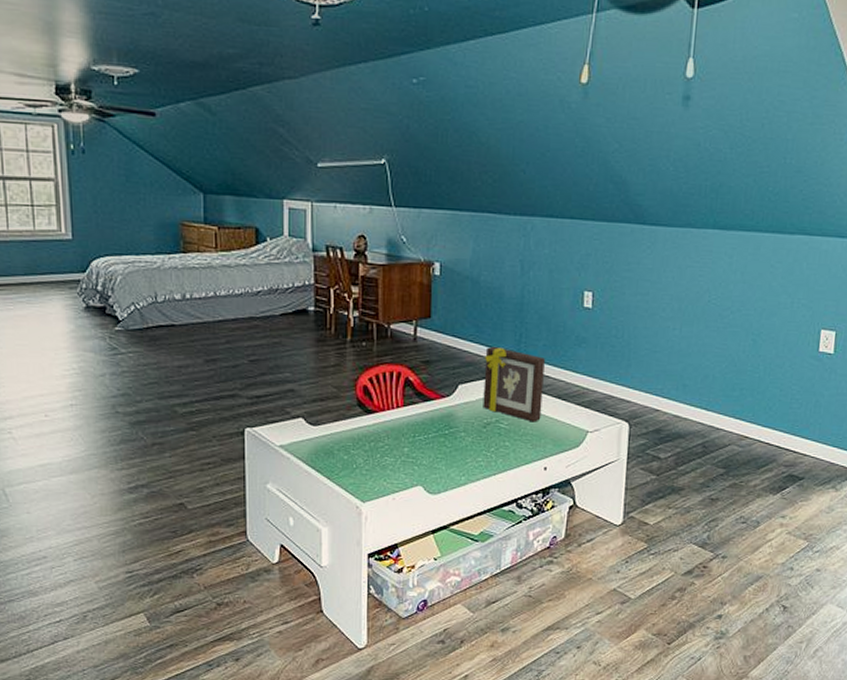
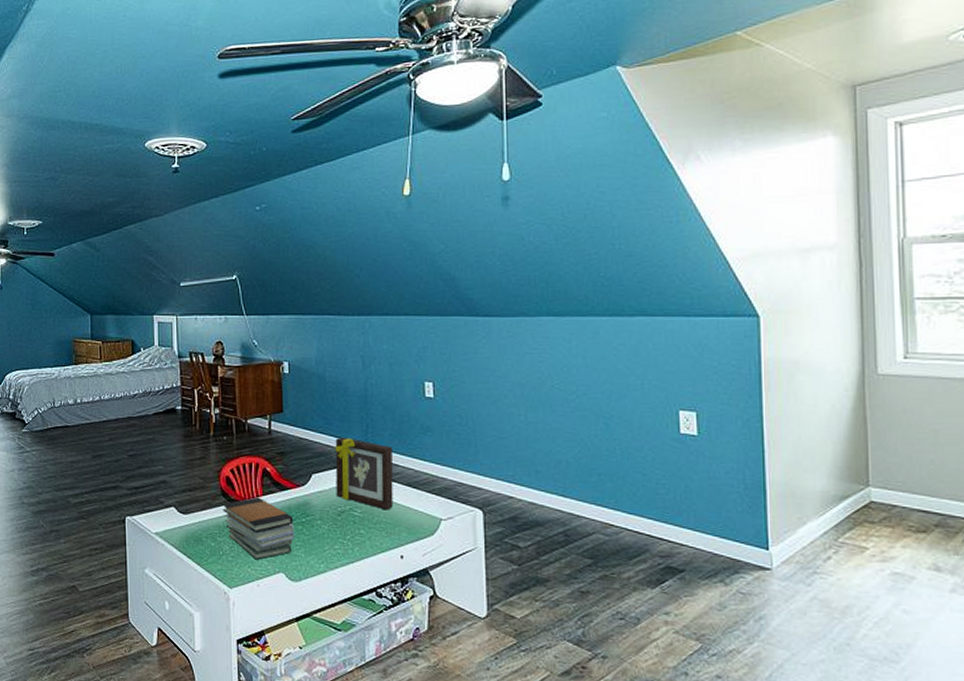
book stack: none [358,408,436,473] -> present [222,497,295,560]

